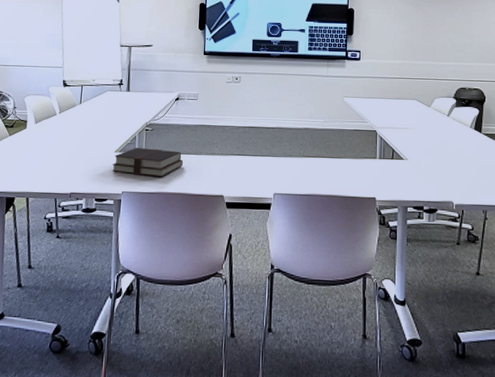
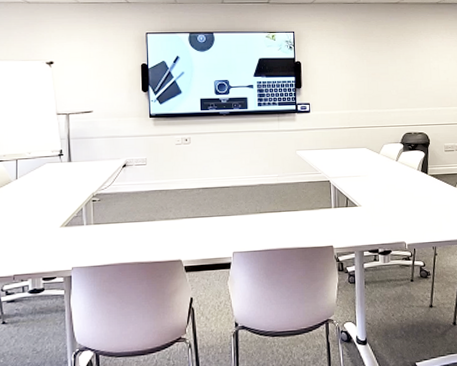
bible: present [112,148,183,177] -> none [59,219,136,249]

